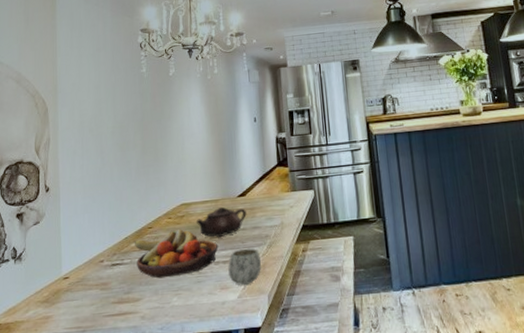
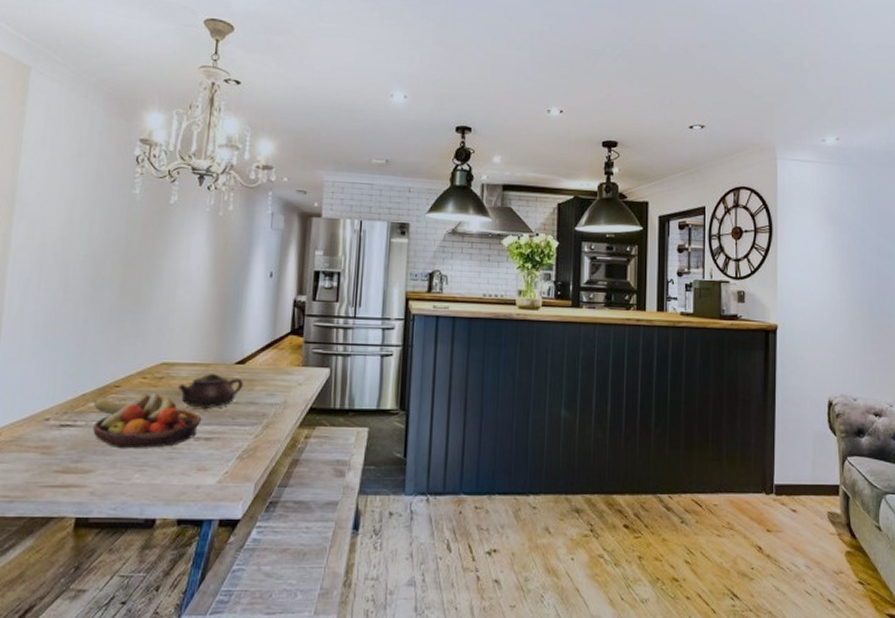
mug: present [228,248,261,285] -> none [209,426,253,468]

